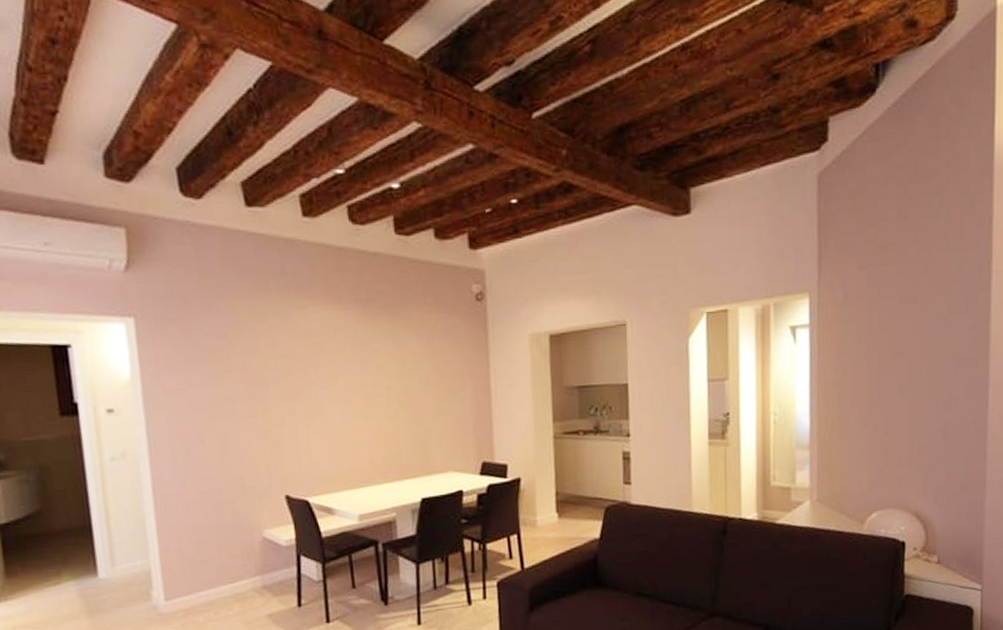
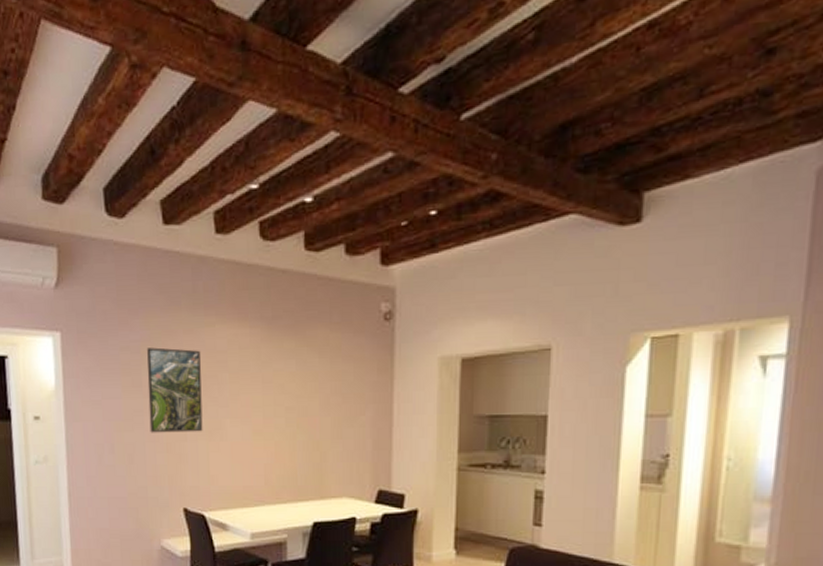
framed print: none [235,331,301,420] -> present [147,347,203,433]

